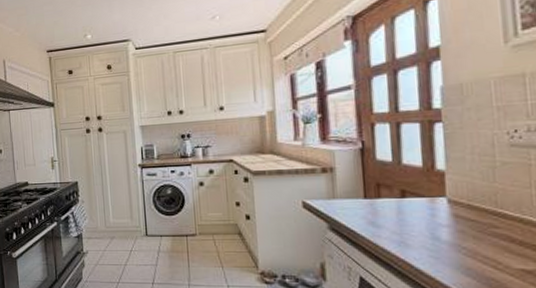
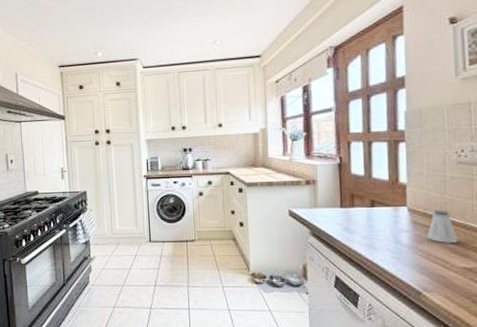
saltshaker: none [473,201,513,240] -> present [428,210,458,243]

